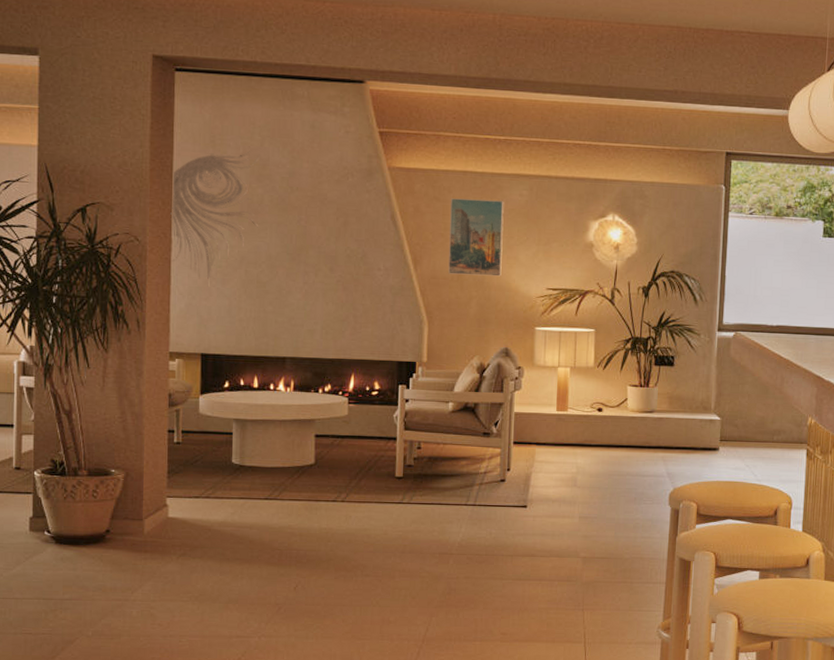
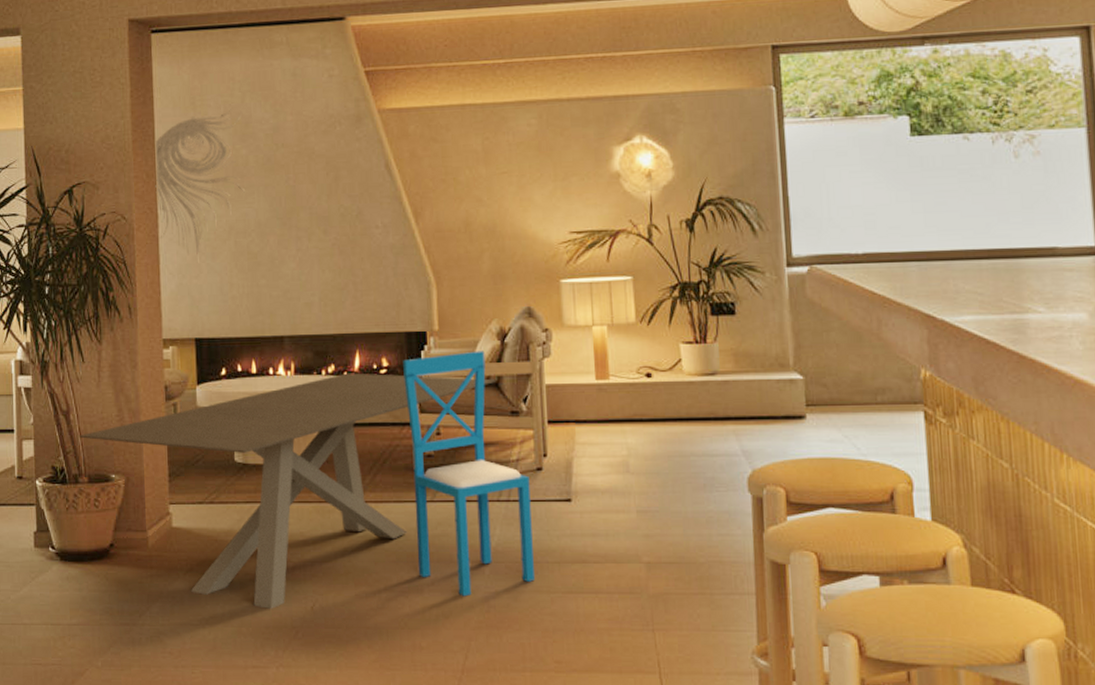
dining table: none [81,392,473,589] -> present [80,373,496,609]
dining chair: none [391,381,494,581] -> present [403,351,534,597]
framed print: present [448,198,504,277] -> none [450,134,515,225]

